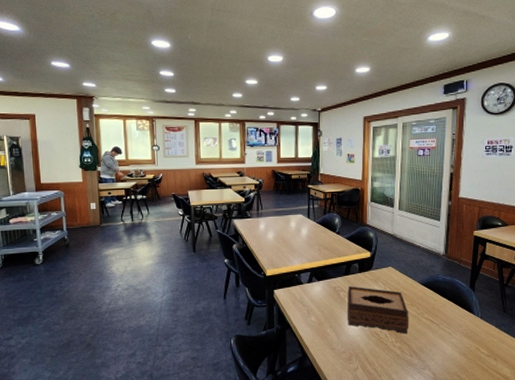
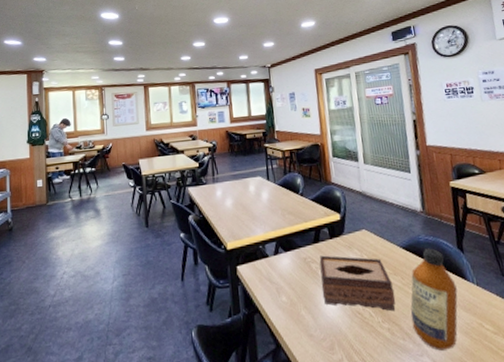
bottle: none [420,286,463,366] -> present [410,248,458,351]

